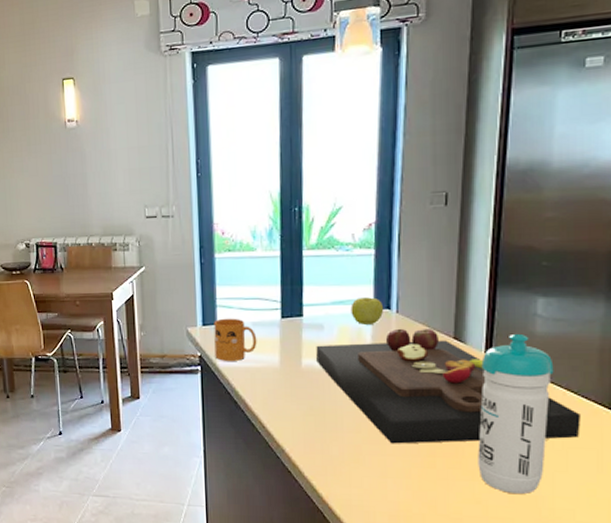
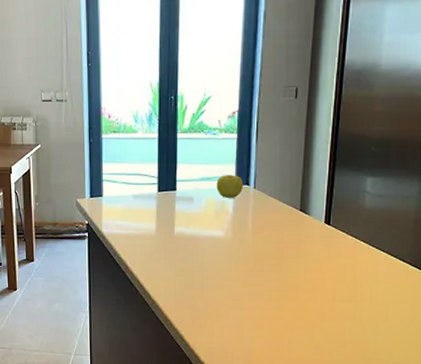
mug: present [214,318,257,361] -> none [100,191,137,228]
cutting board: present [316,329,580,444] -> none [187,202,398,300]
water bottle: present [478,333,554,494] -> none [317,207,379,340]

